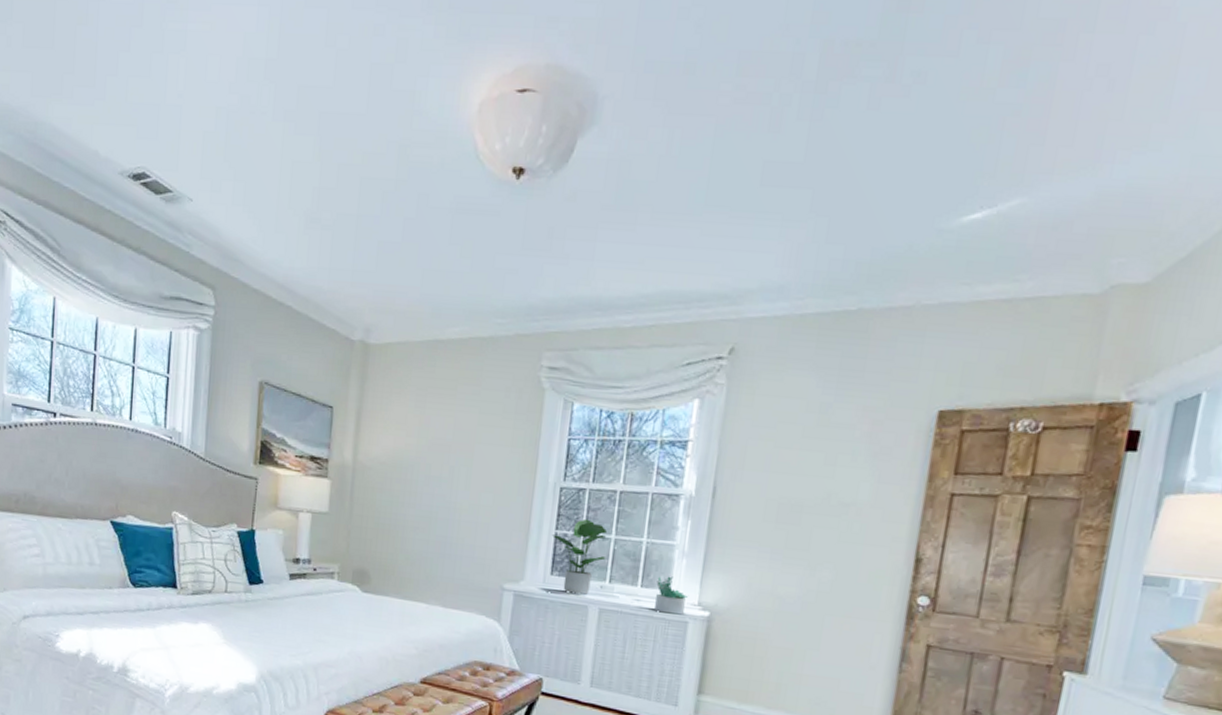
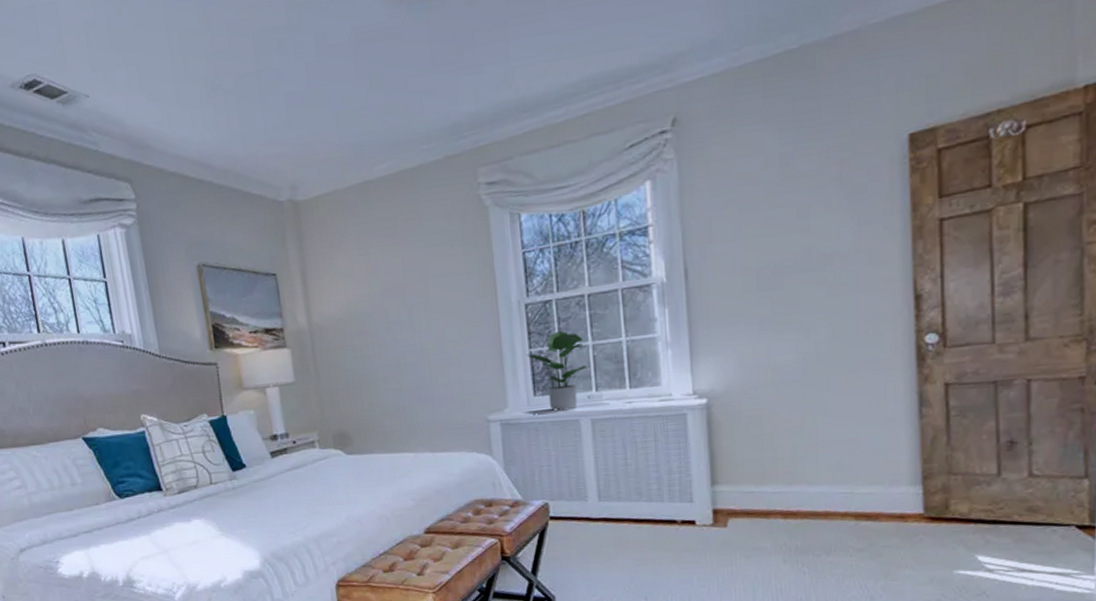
succulent plant: present [654,576,687,615] -> none [645,370,680,410]

